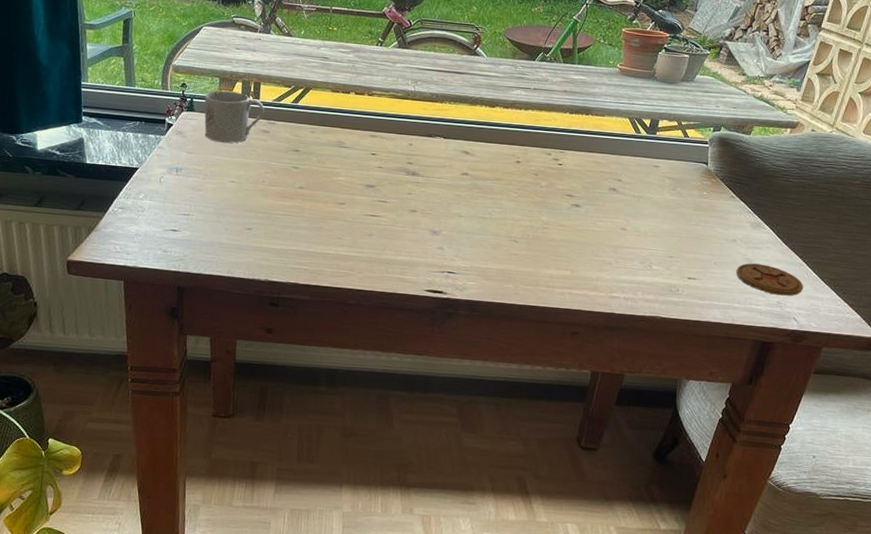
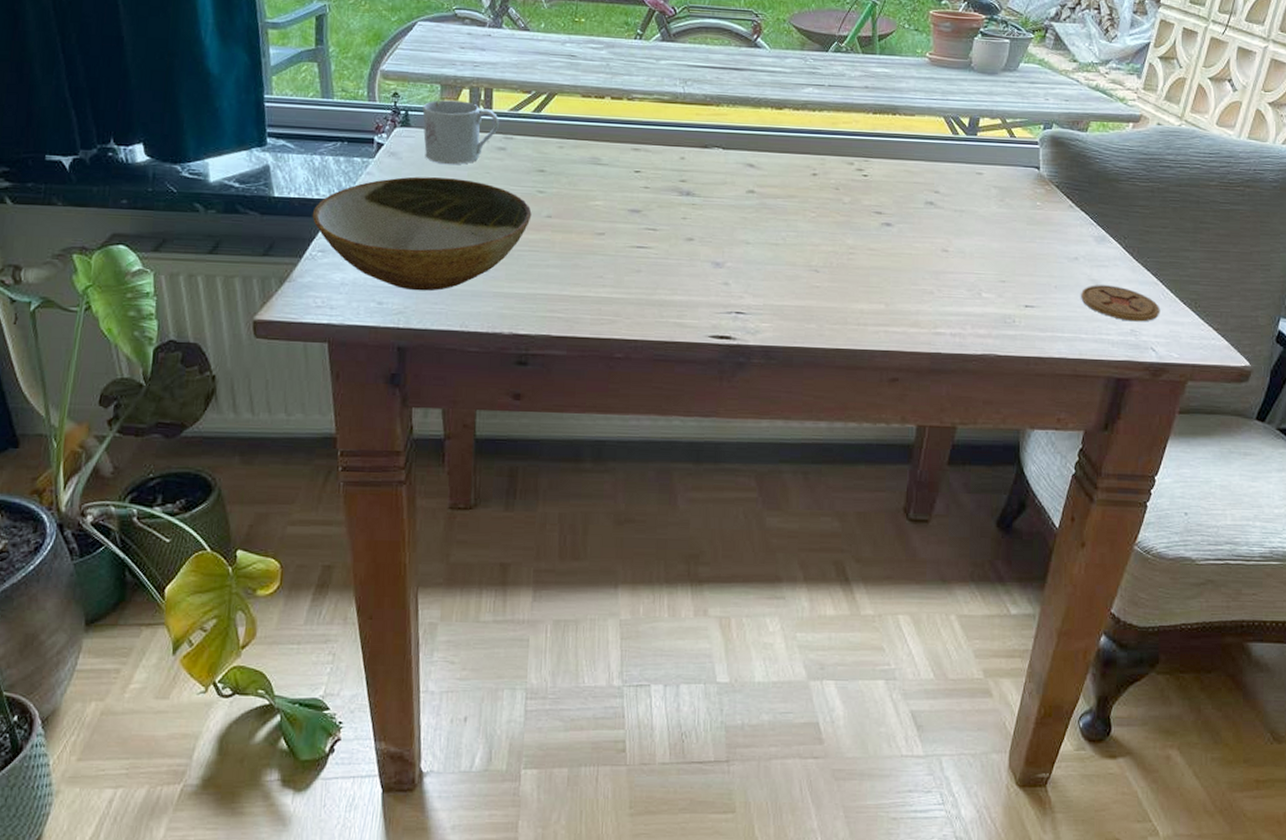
bowl: none [115,151,287,244] -> present [312,177,532,291]

